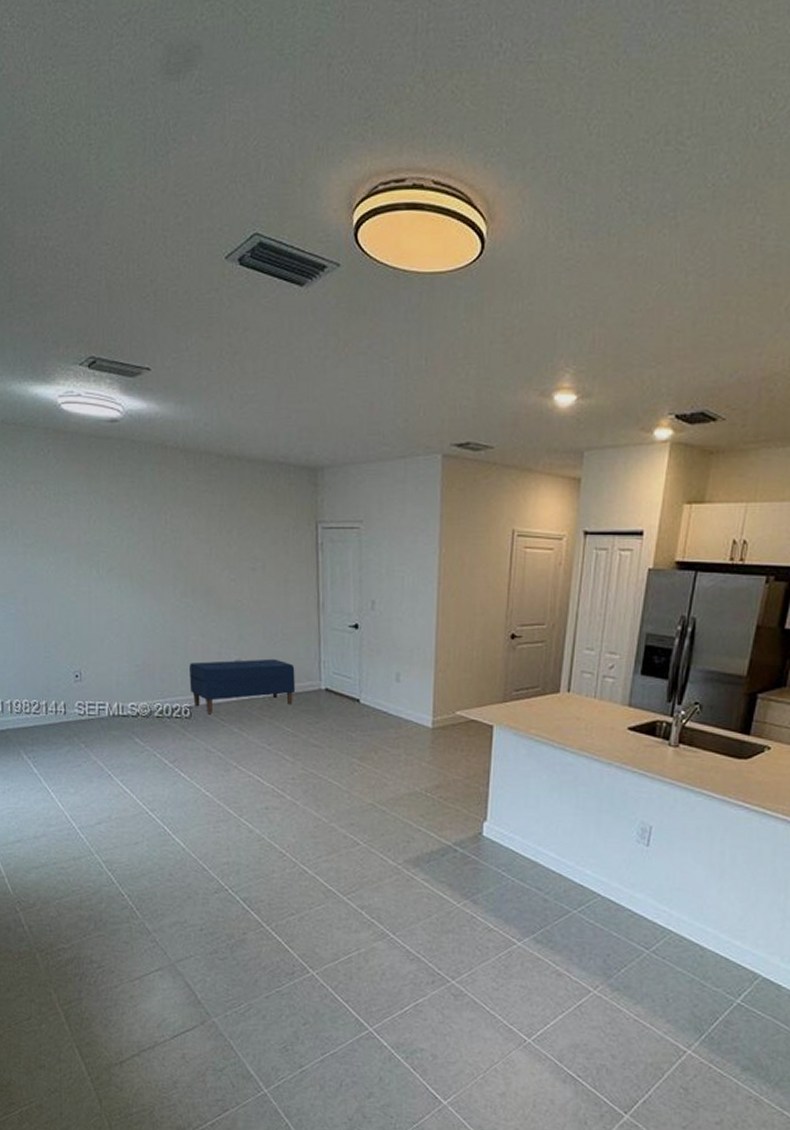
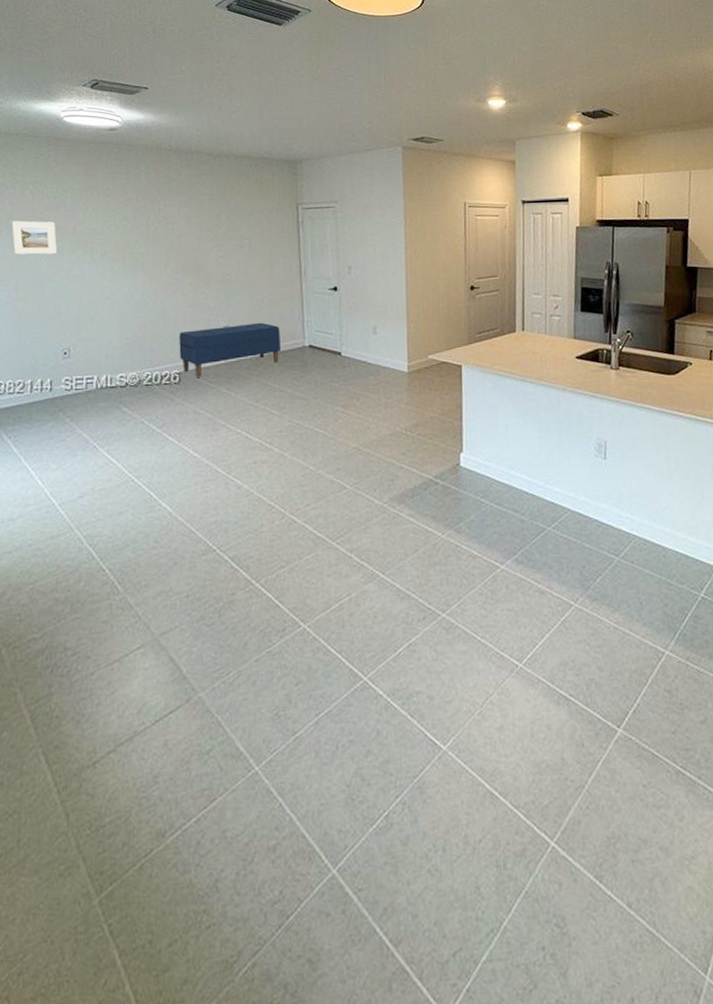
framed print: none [15,526,62,566] -> present [11,220,57,255]

